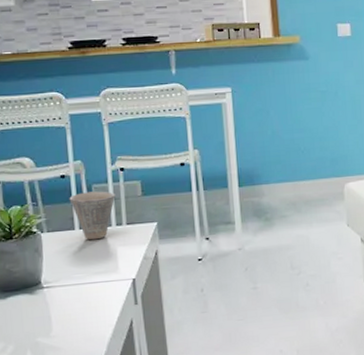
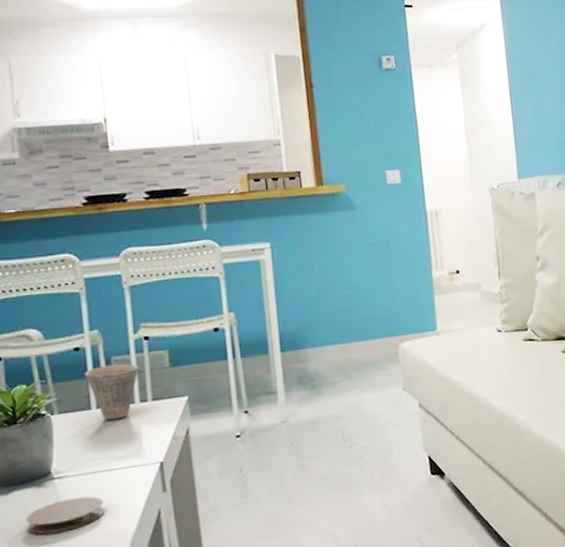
coaster: none [20,304,85,335] -> present [26,496,104,535]

